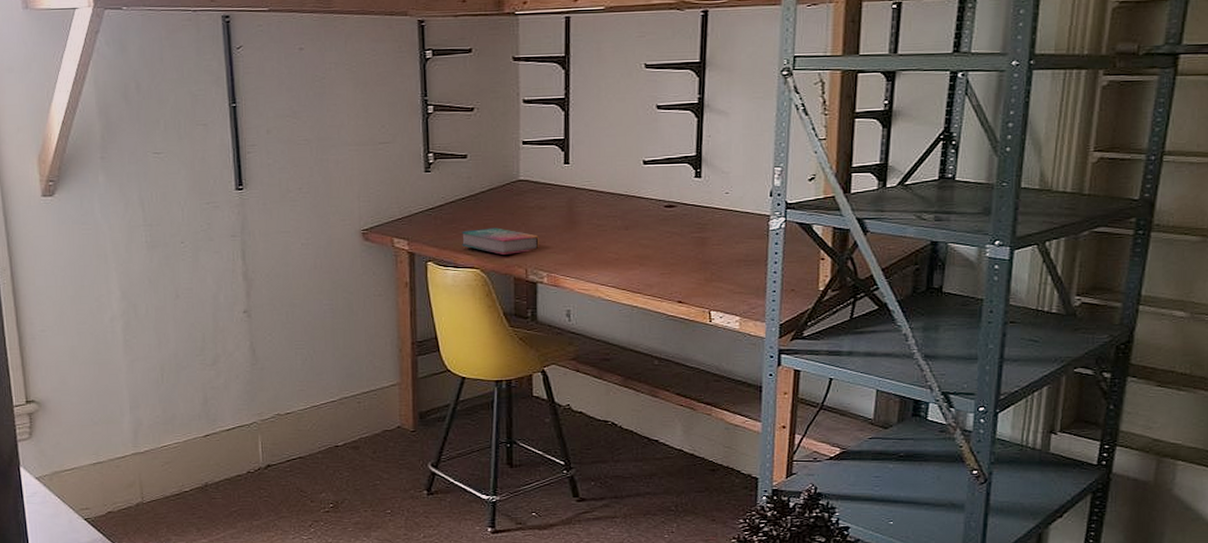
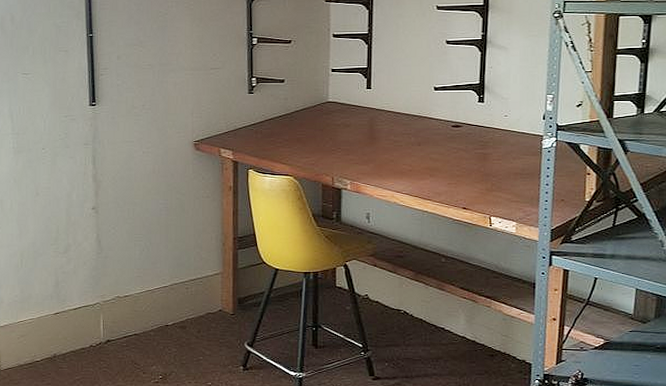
book: present [462,227,539,255] -> none [278,141,344,164]

